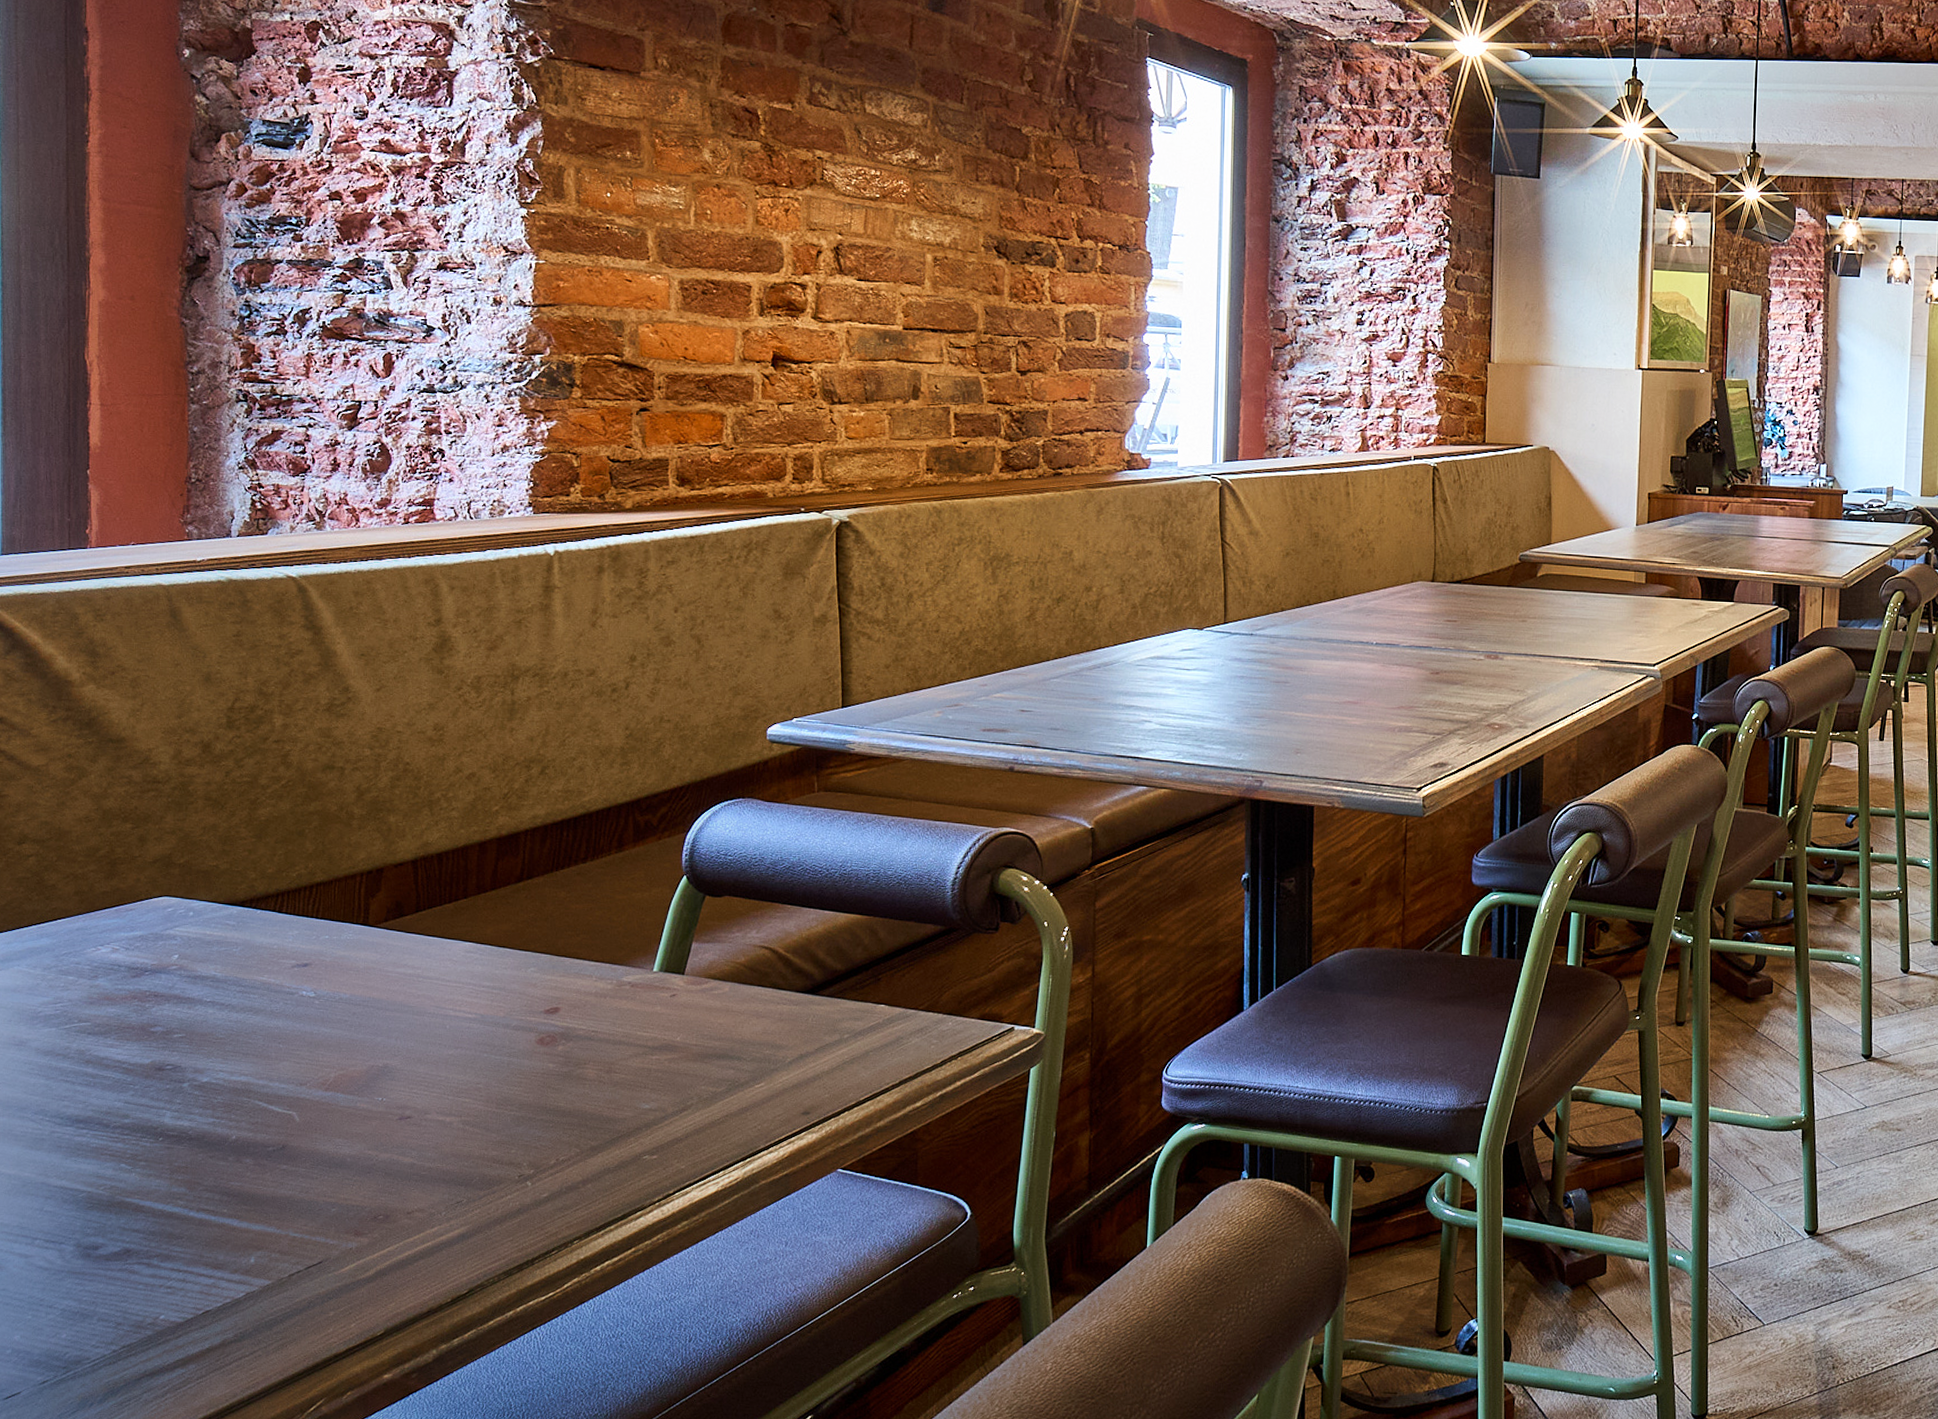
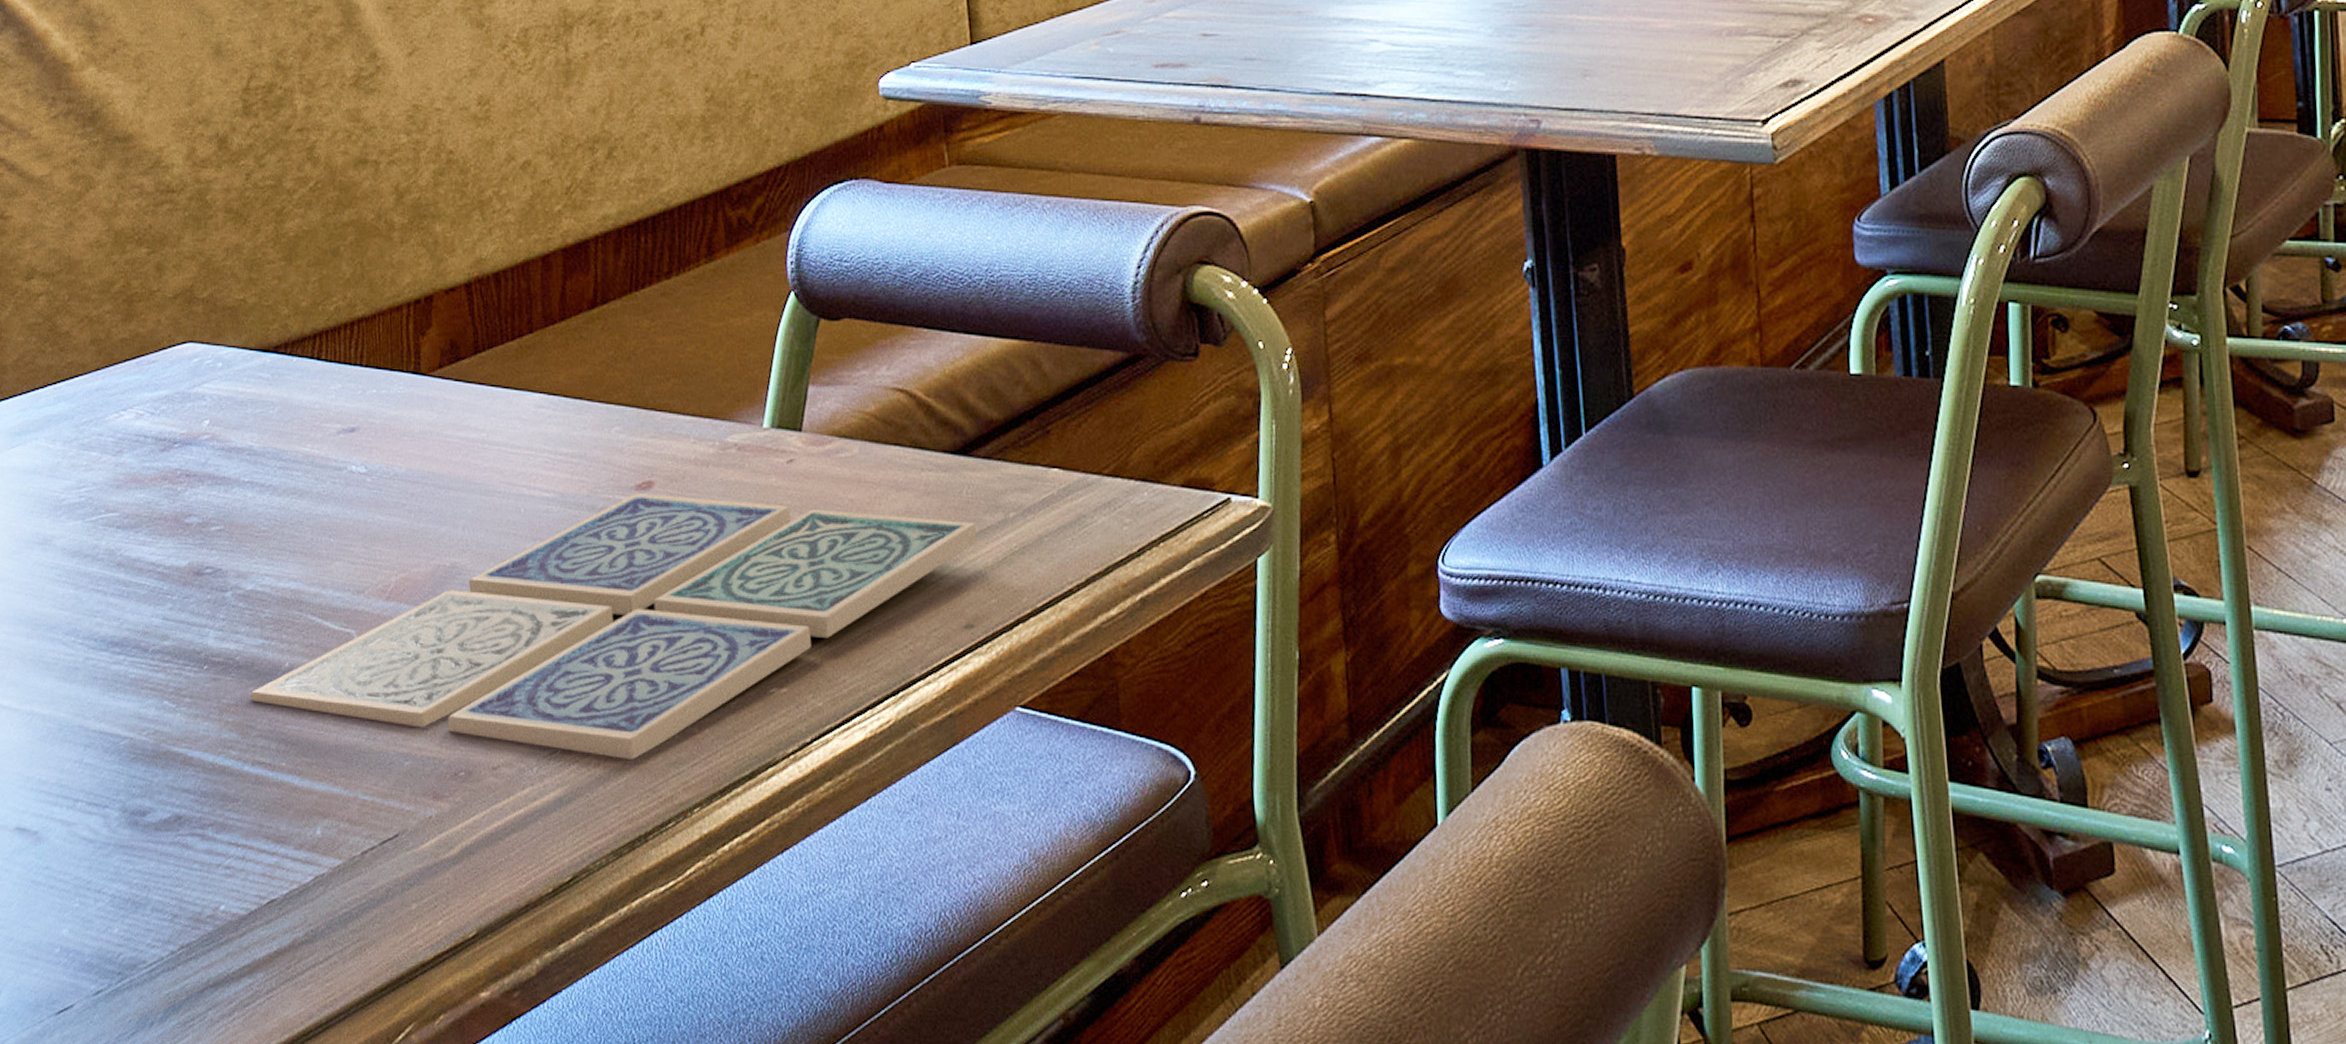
drink coaster: none [200,1016,817,1206] -> present [250,493,976,760]

